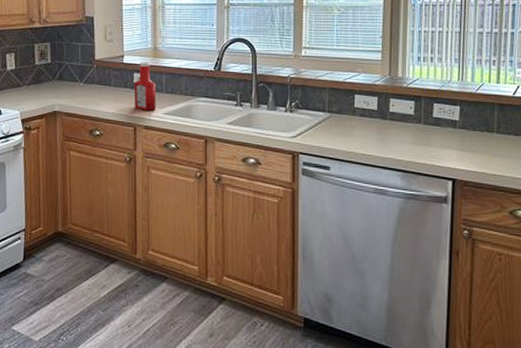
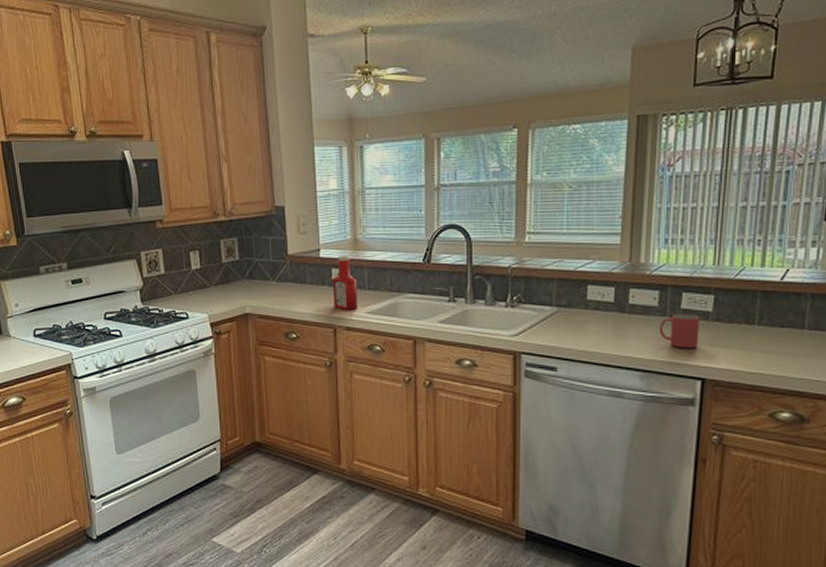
mug: none [415,121,449,152] -> present [659,313,699,349]

